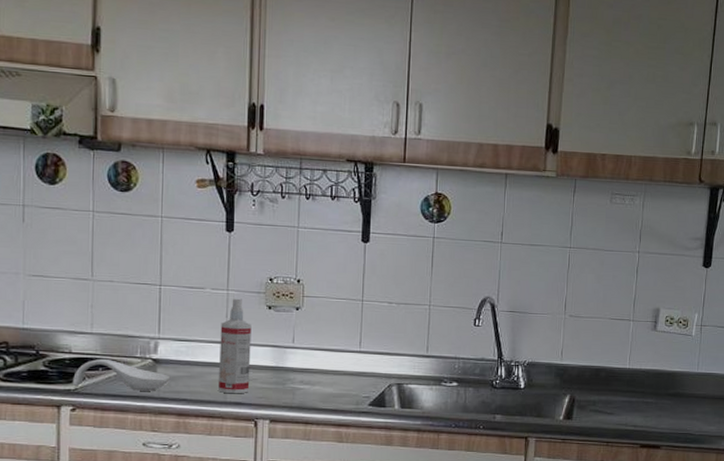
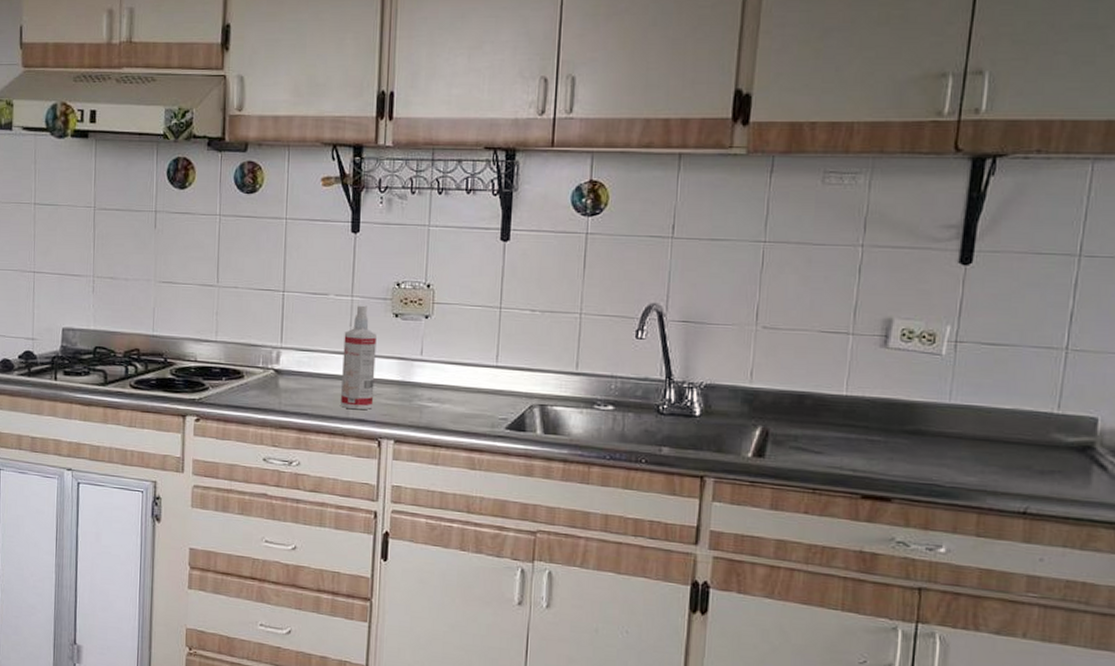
spoon rest: present [72,358,171,391] -> none [196,367,292,404]

